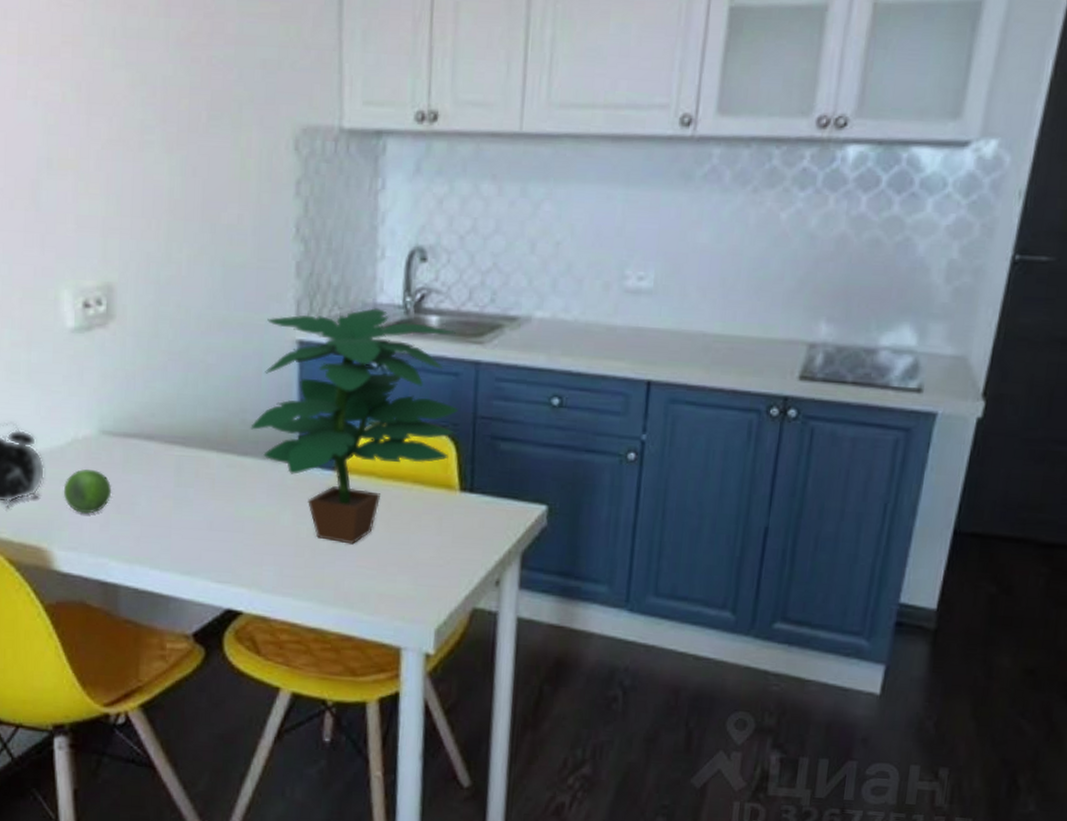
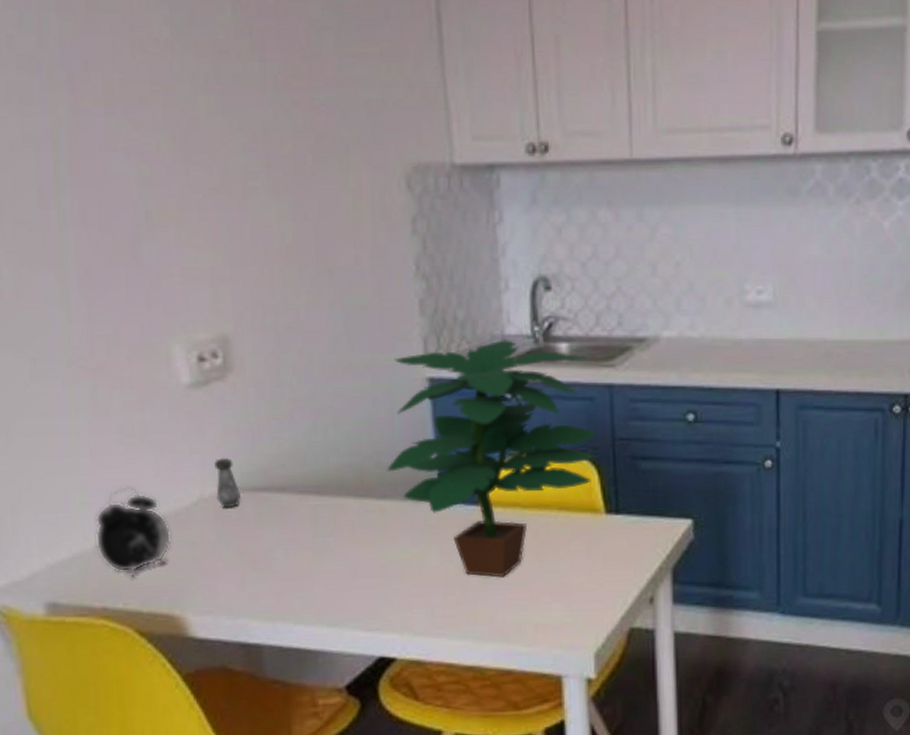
fruit: present [63,468,112,514] -> none [192,528,246,575]
salt shaker: none [89,401,111,451] -> present [214,457,241,508]

